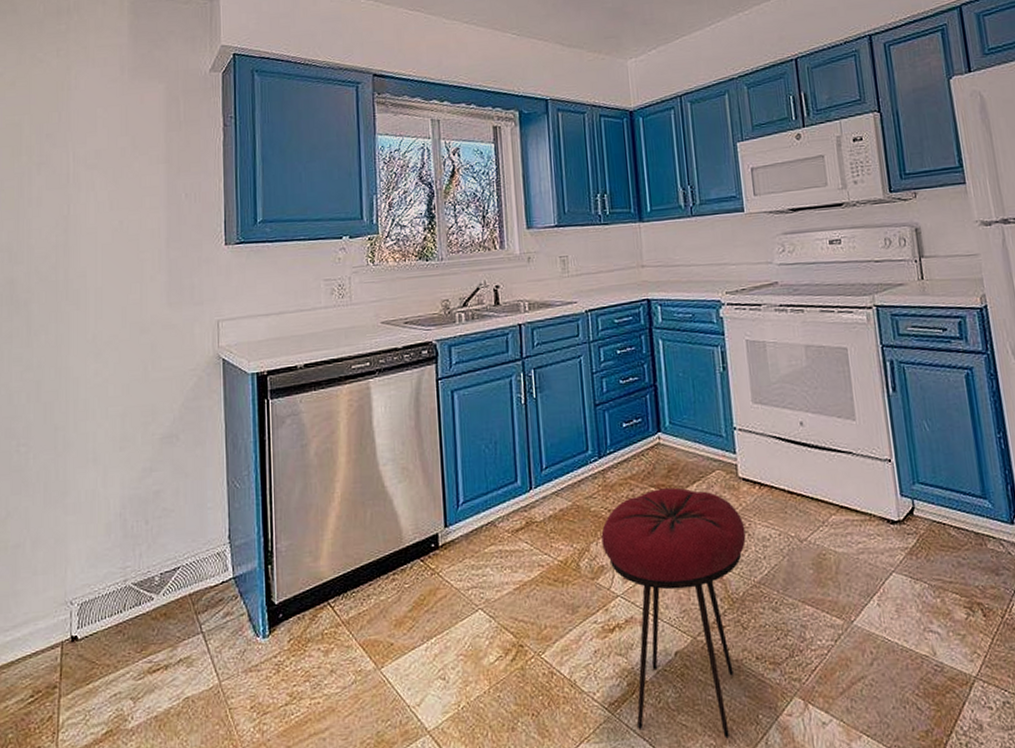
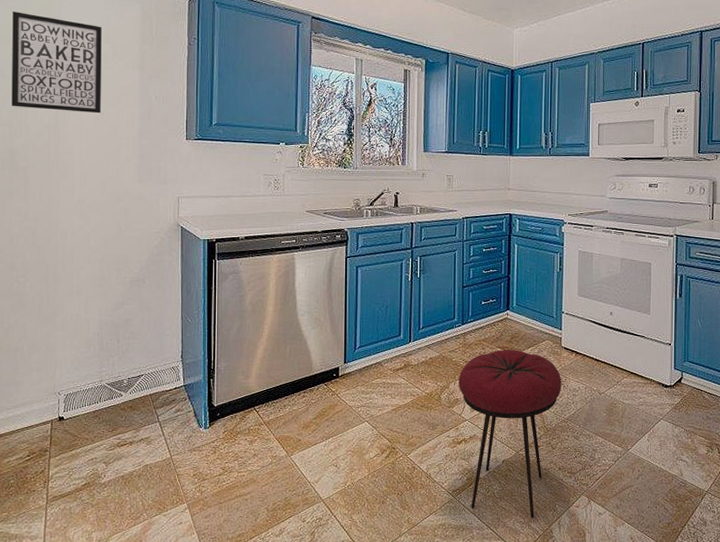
wall art: none [11,109,119,227] -> present [12,11,102,114]

